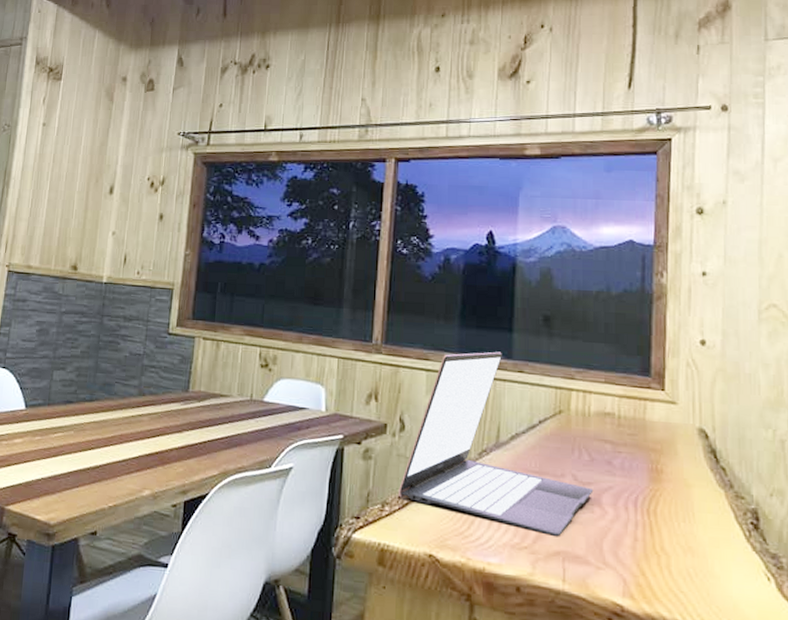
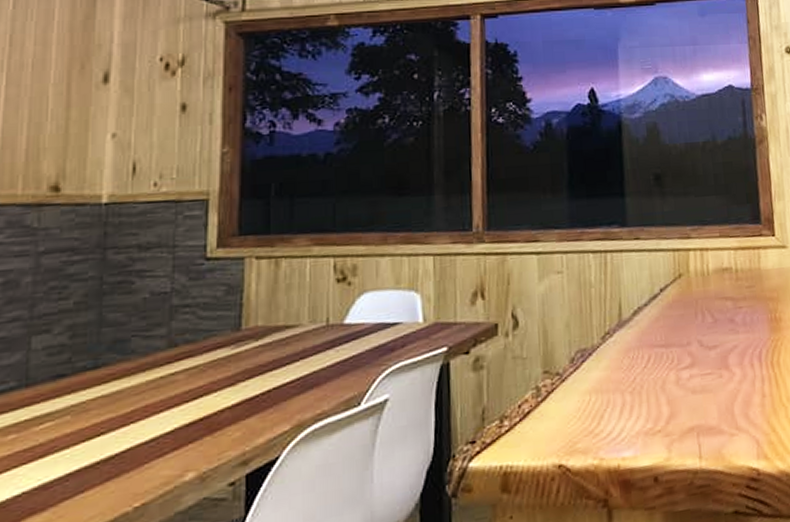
laptop: present [398,351,594,536] -> none [517,220,720,412]

